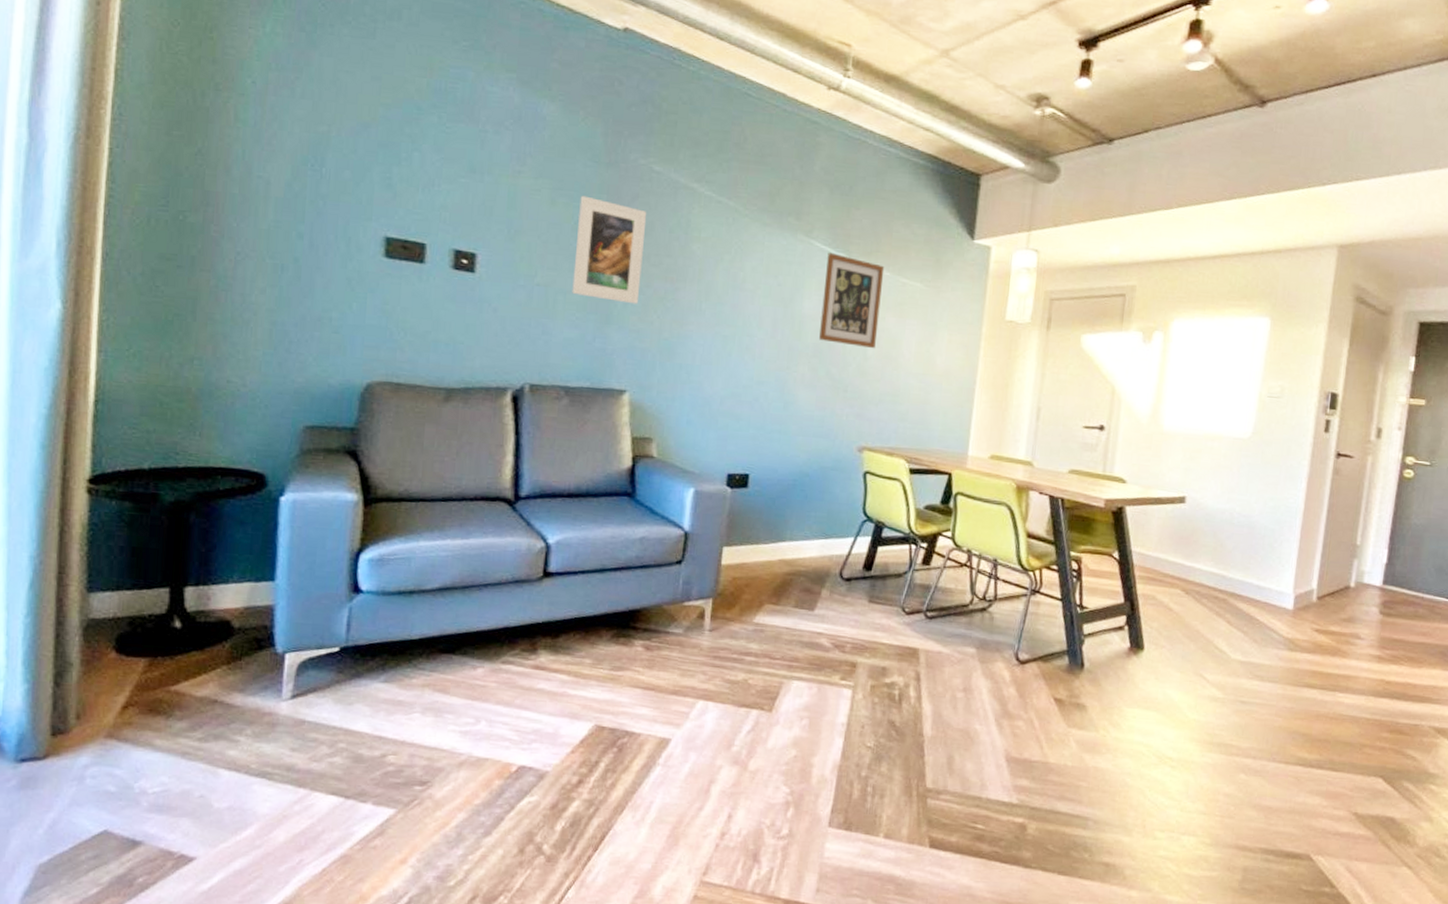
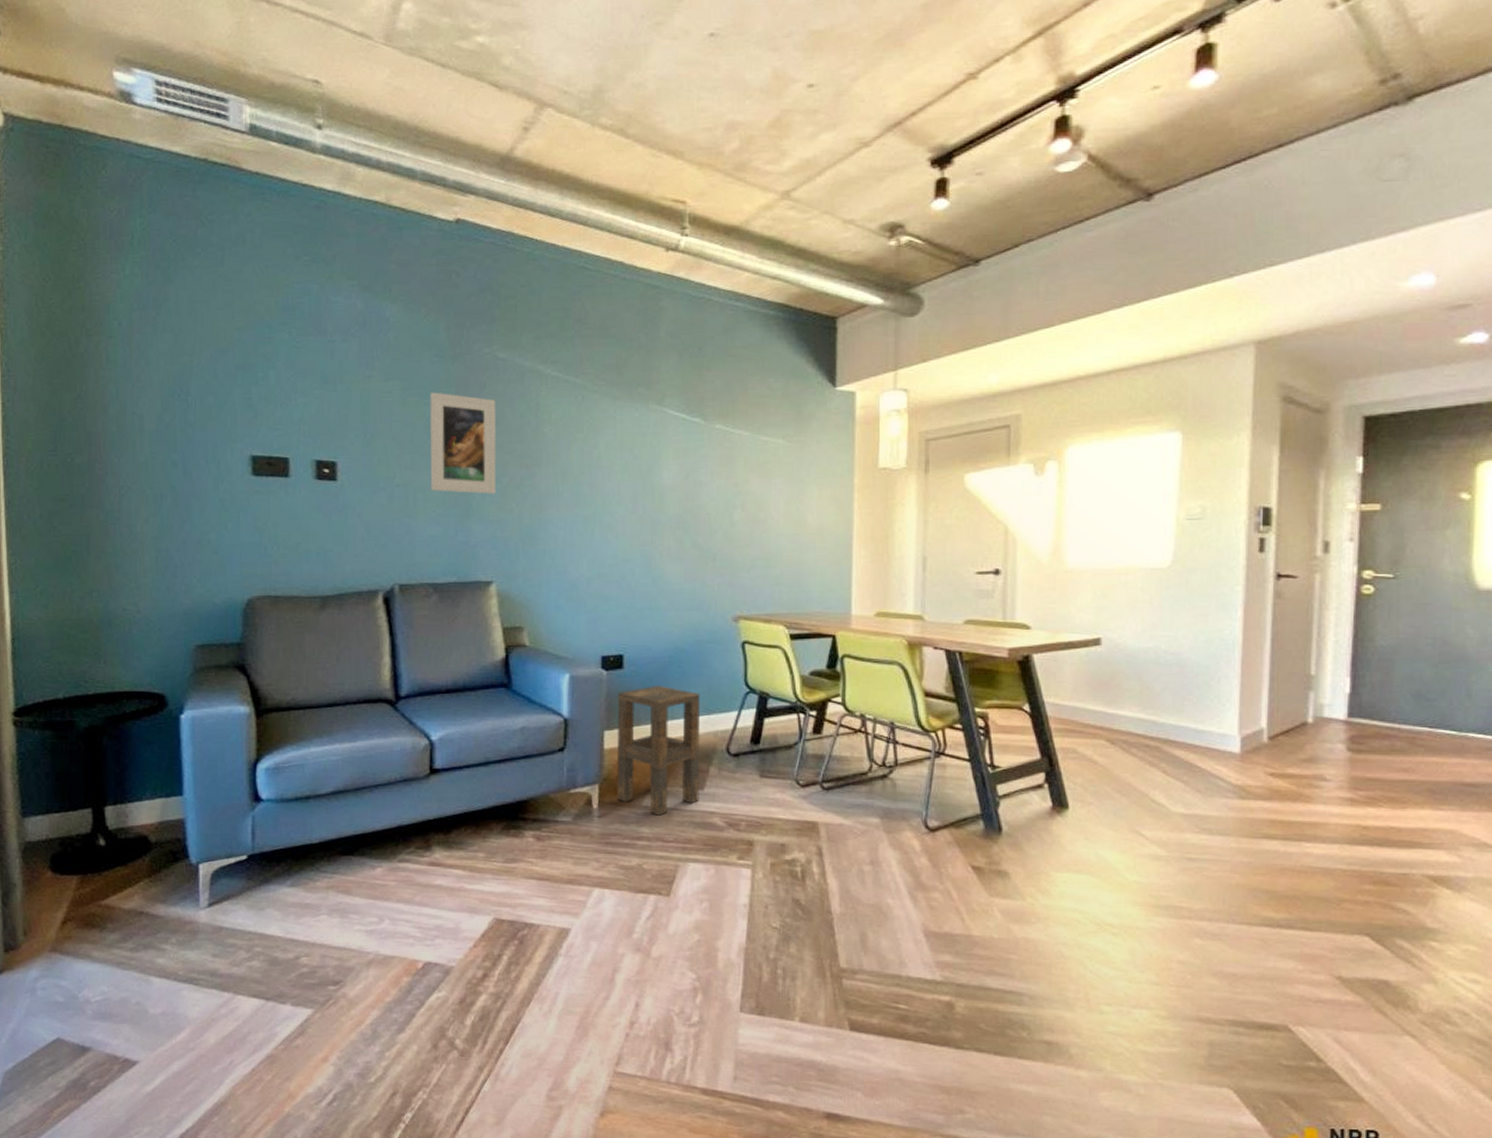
side table: none [729,506,820,633] -> present [617,685,701,816]
wall art: present [819,252,885,349] -> none [681,418,743,514]

